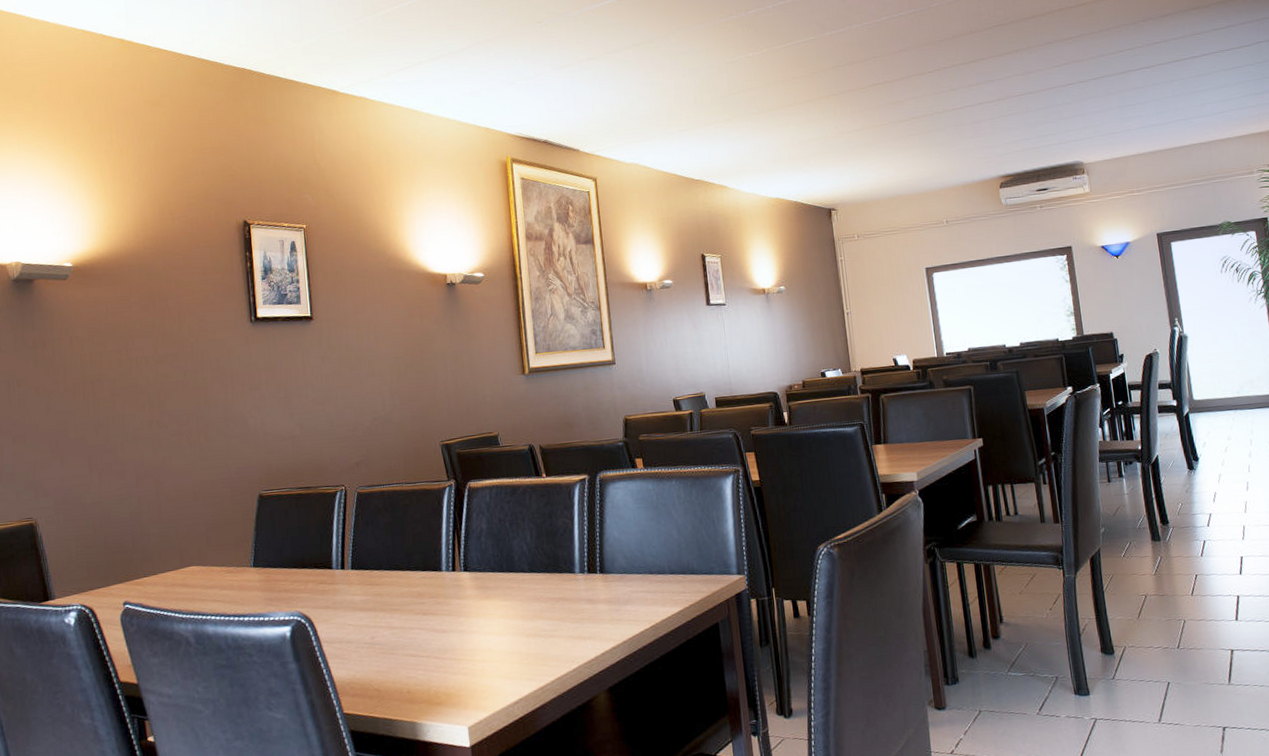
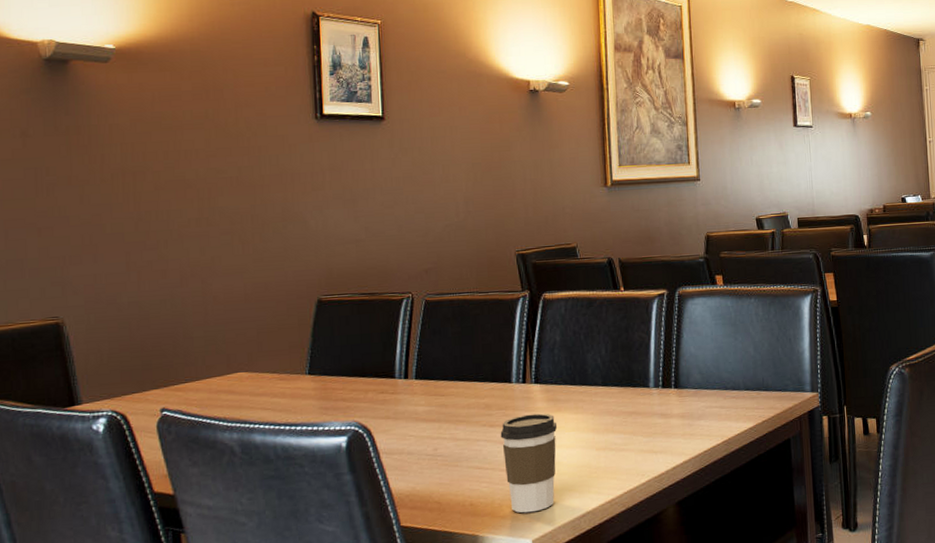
coffee cup: none [433,601,488,700] -> present [500,413,558,513]

